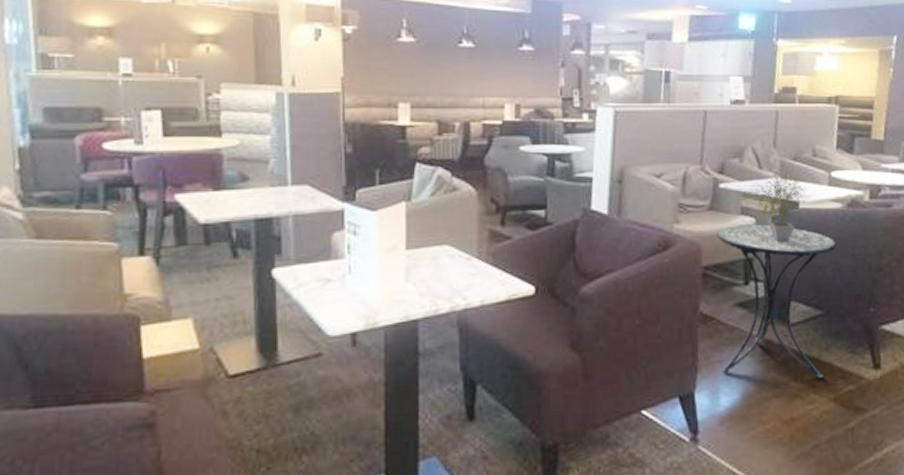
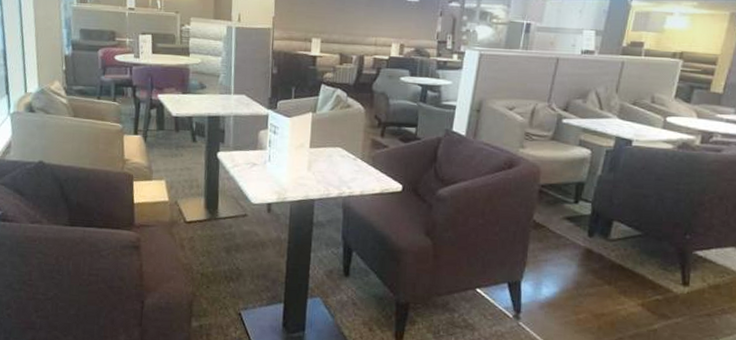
side table: present [717,224,837,378] -> none [547,154,663,286]
potted plant: present [747,165,809,243] -> none [586,109,642,173]

